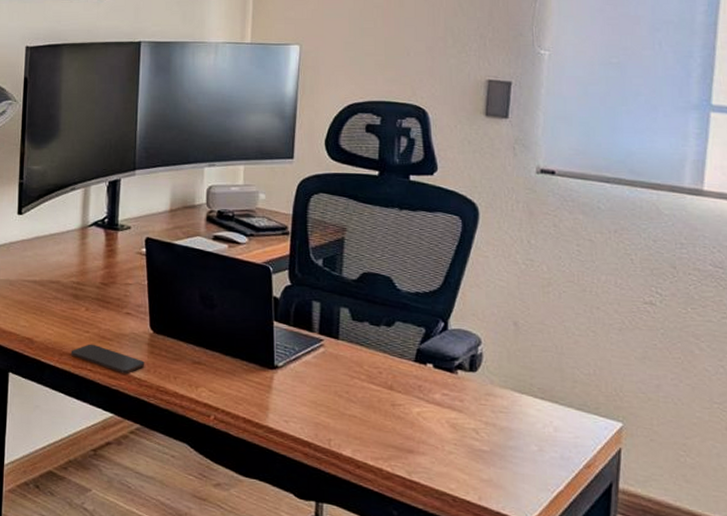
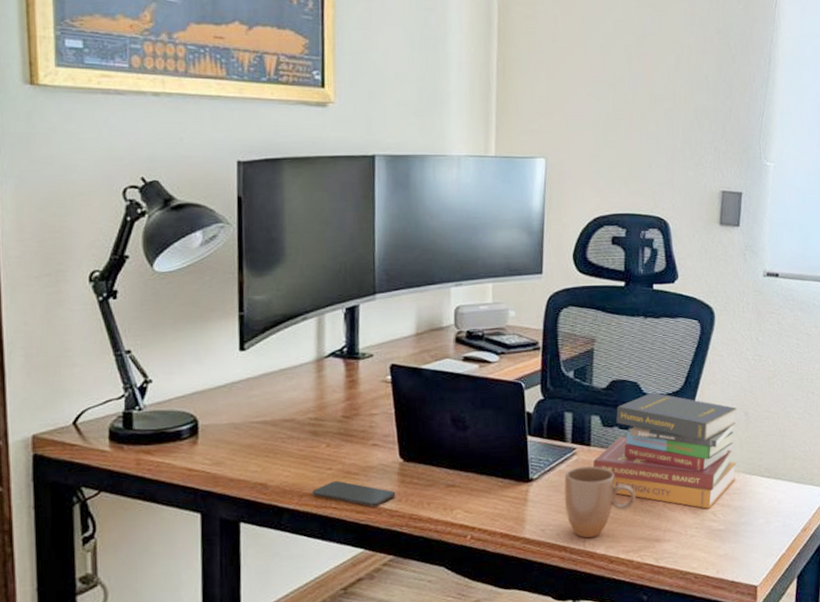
mug: none [309,359,387,438] -> present [564,466,636,538]
books: none [340,290,504,425] -> present [592,392,737,509]

